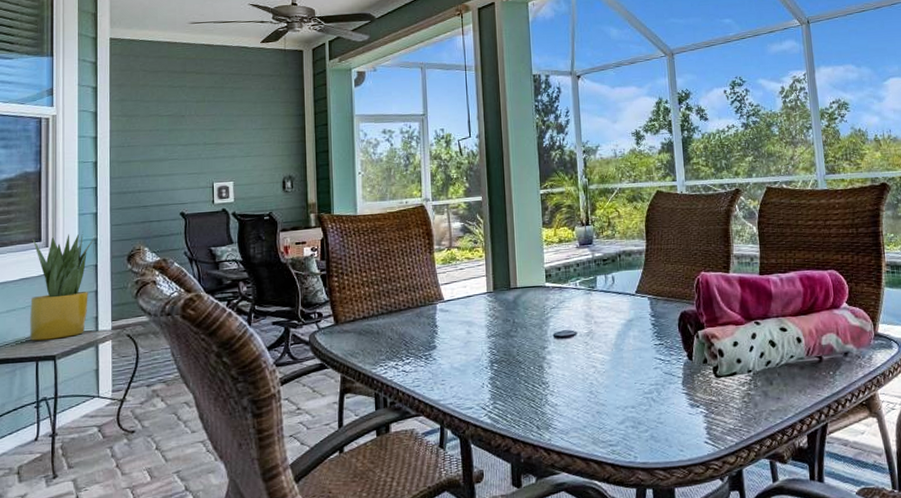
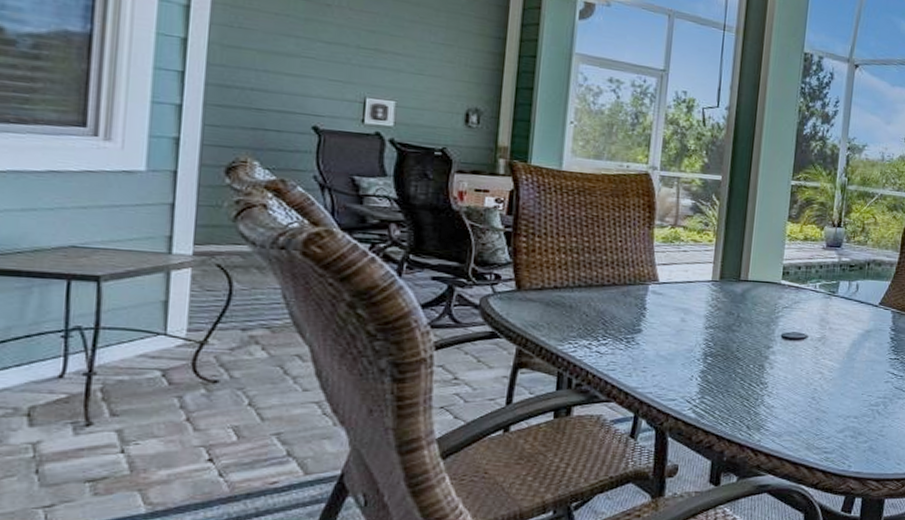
planter: present [29,230,98,342] -> none [58,120,181,257]

